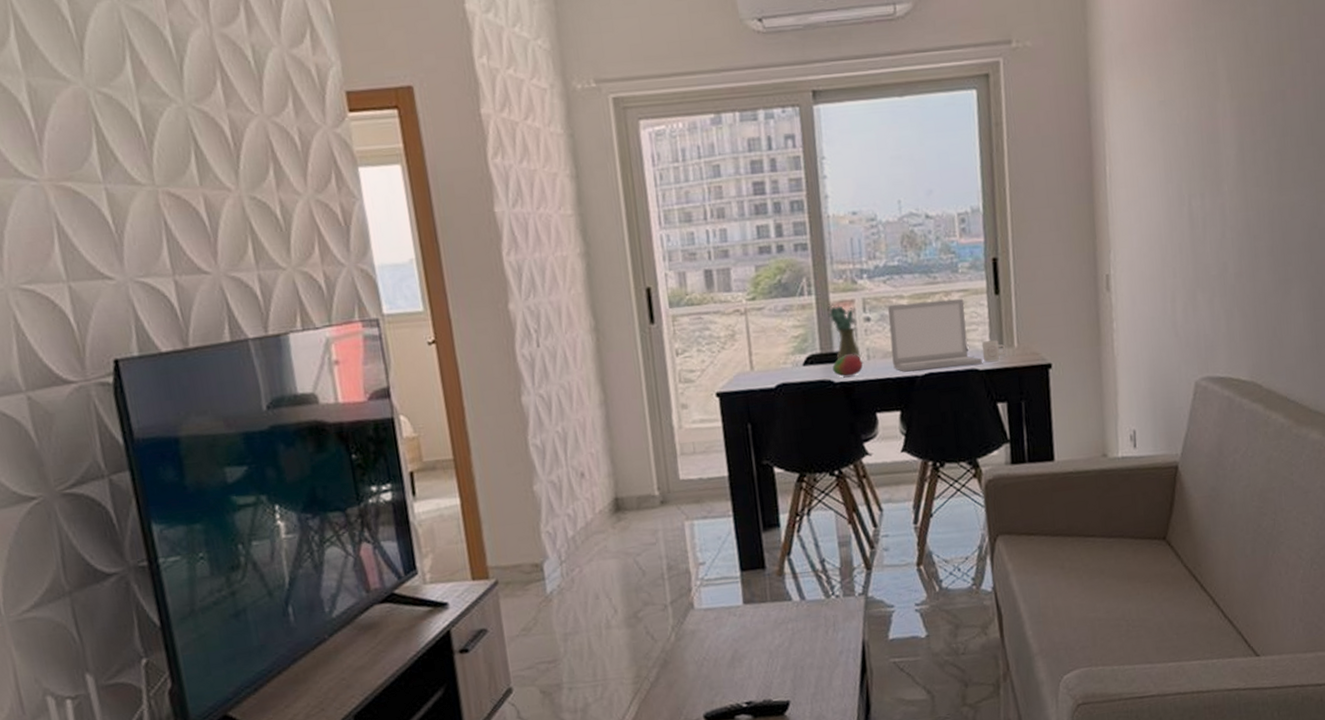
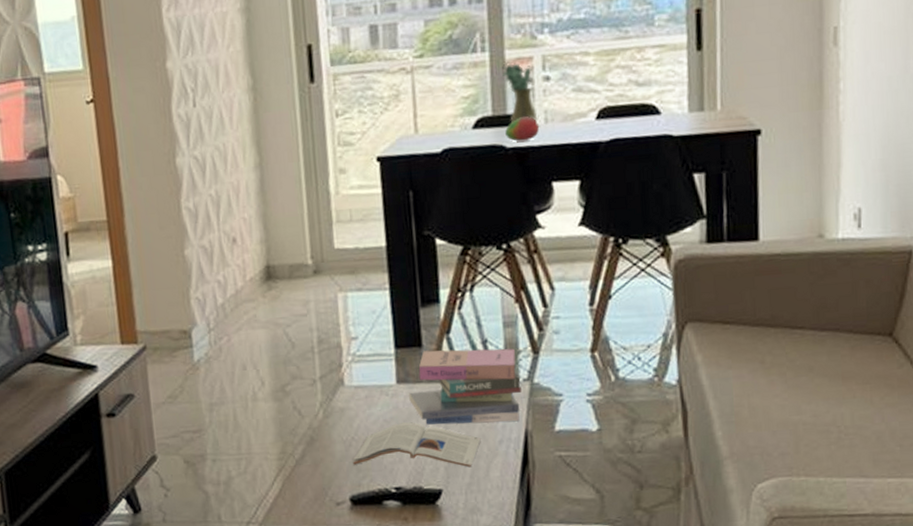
magazine: none [705,639,823,684] -> present [352,422,481,468]
books: none [755,566,858,641] -> present [409,348,522,425]
laptop: present [888,298,983,372] -> none [570,55,679,137]
mug: present [982,340,1006,363] -> none [678,102,707,128]

